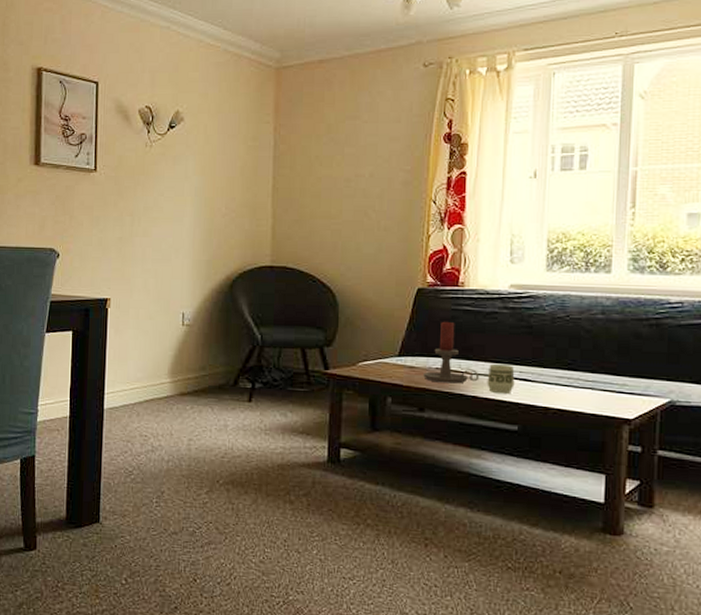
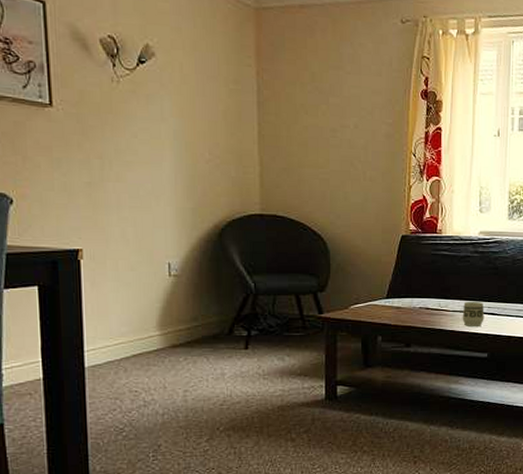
candle holder: present [423,321,480,384] -> none [409,265,456,320]

